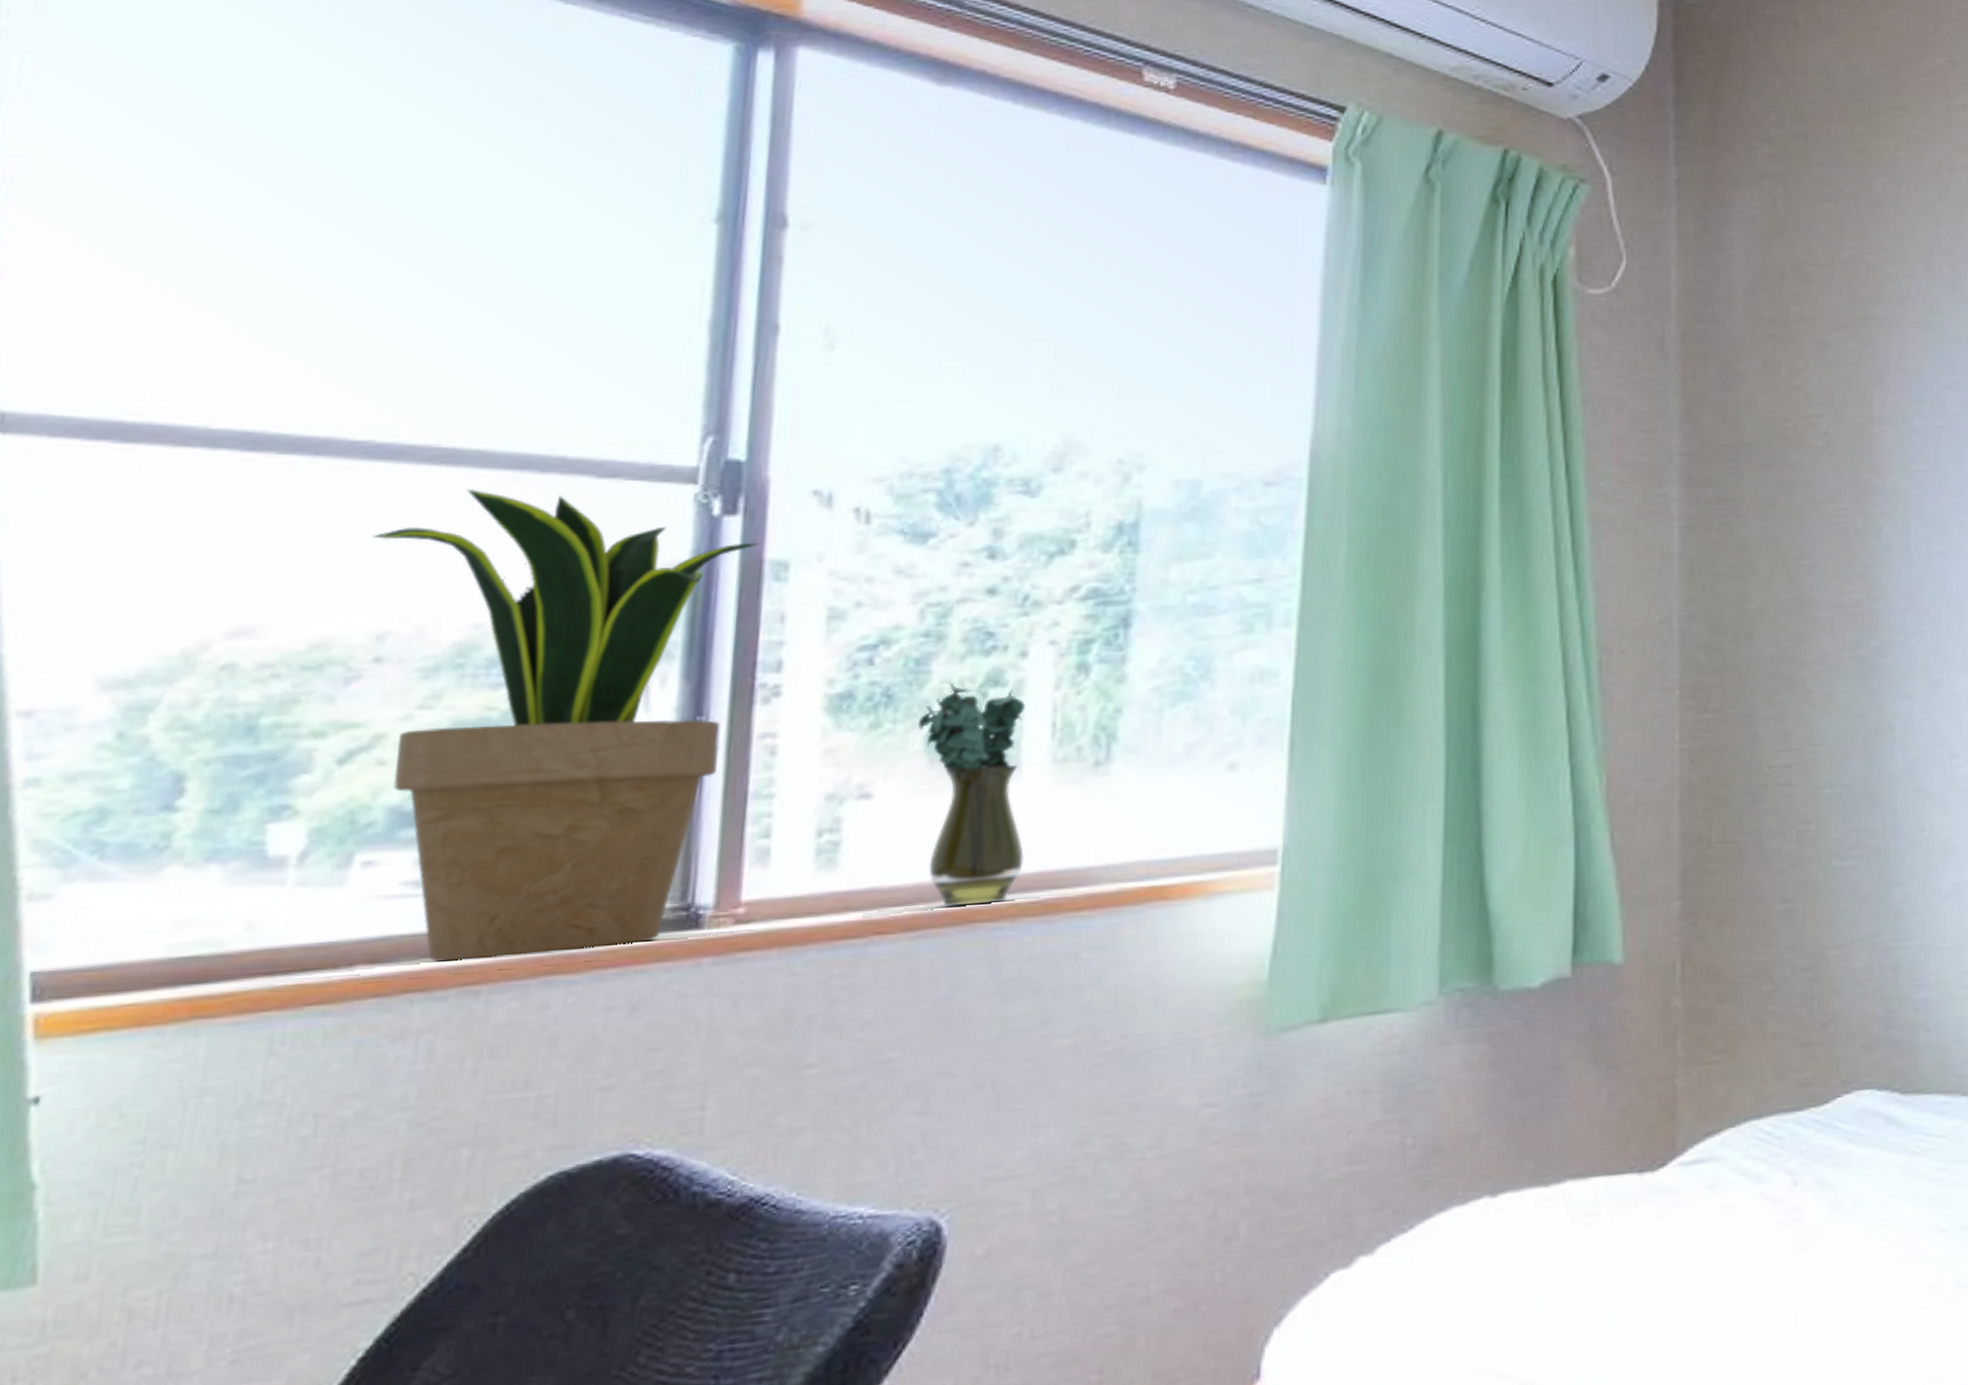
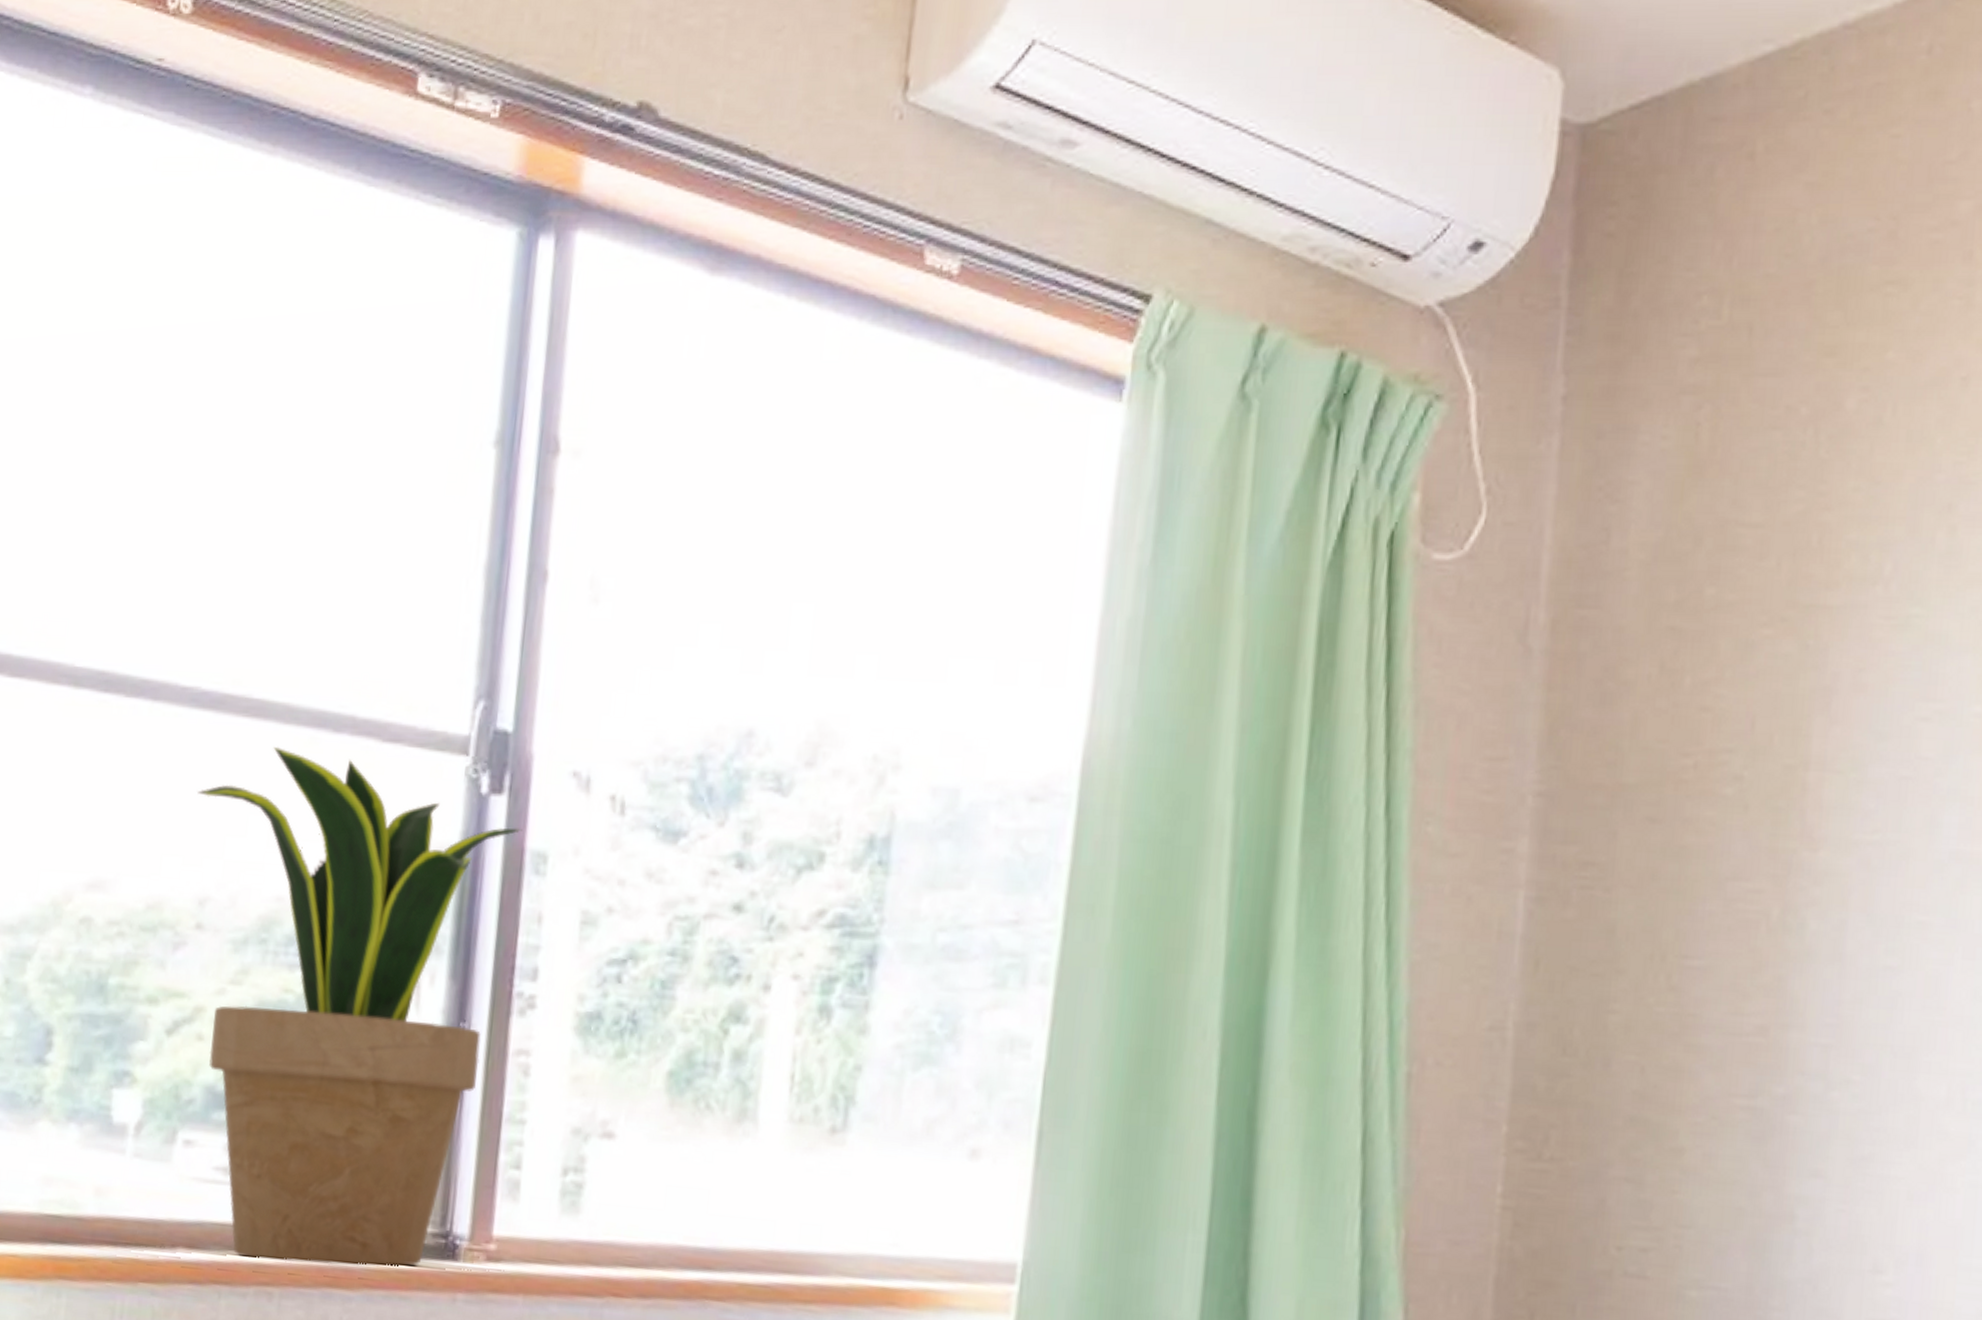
vase: present [918,683,1025,907] -> none [661,1013,765,1280]

